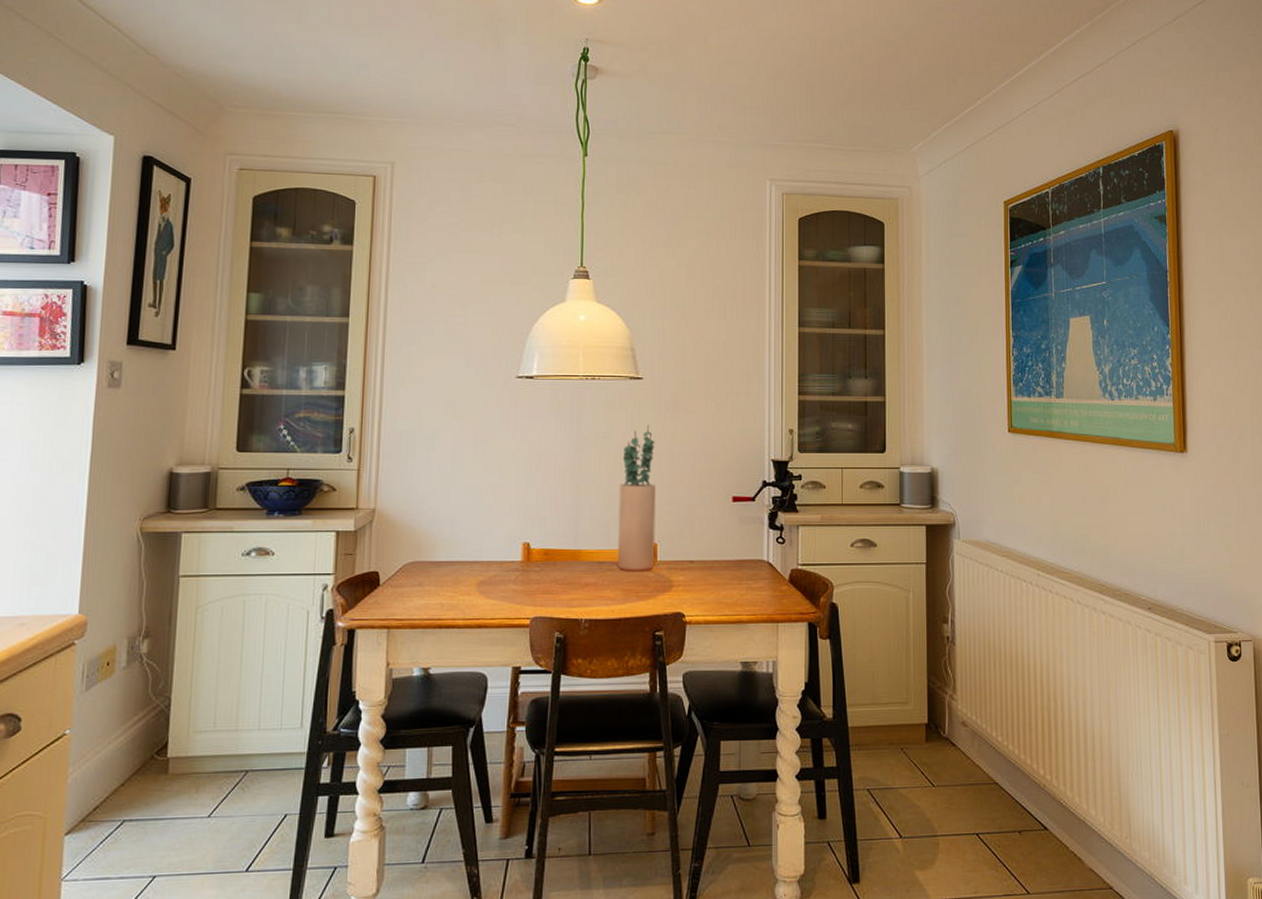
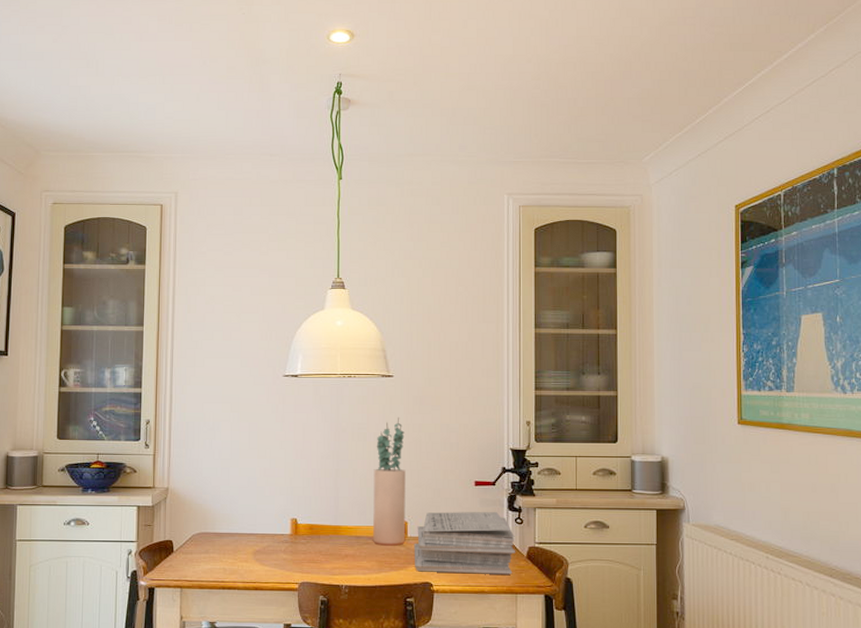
newspaper: none [664,530,776,602] -> present [414,511,515,575]

